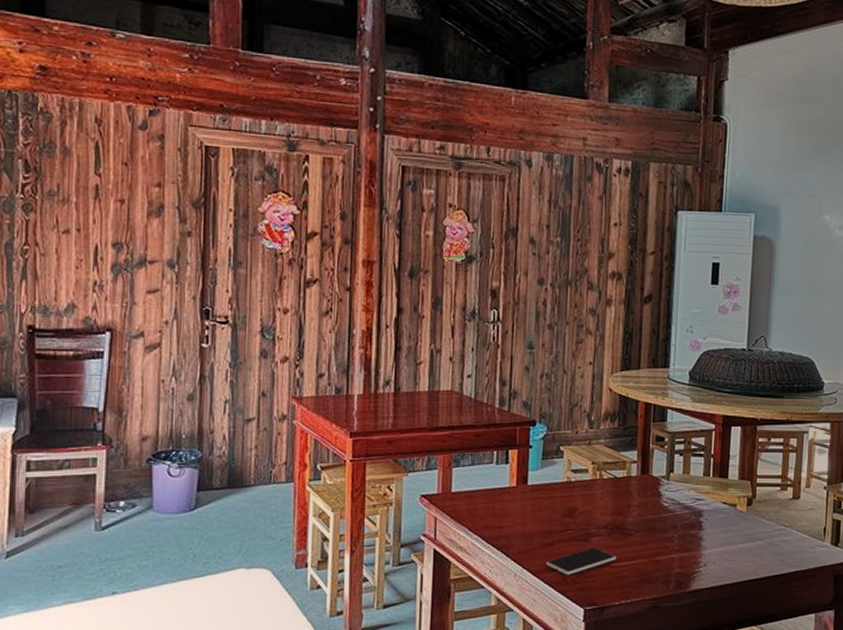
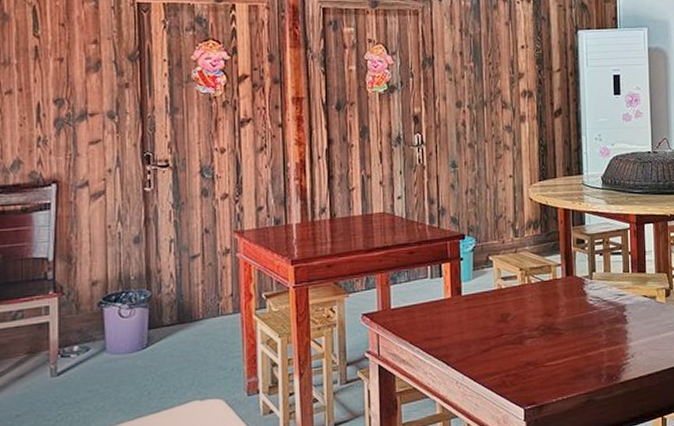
smartphone: present [546,547,617,575] -> none [485,349,550,378]

